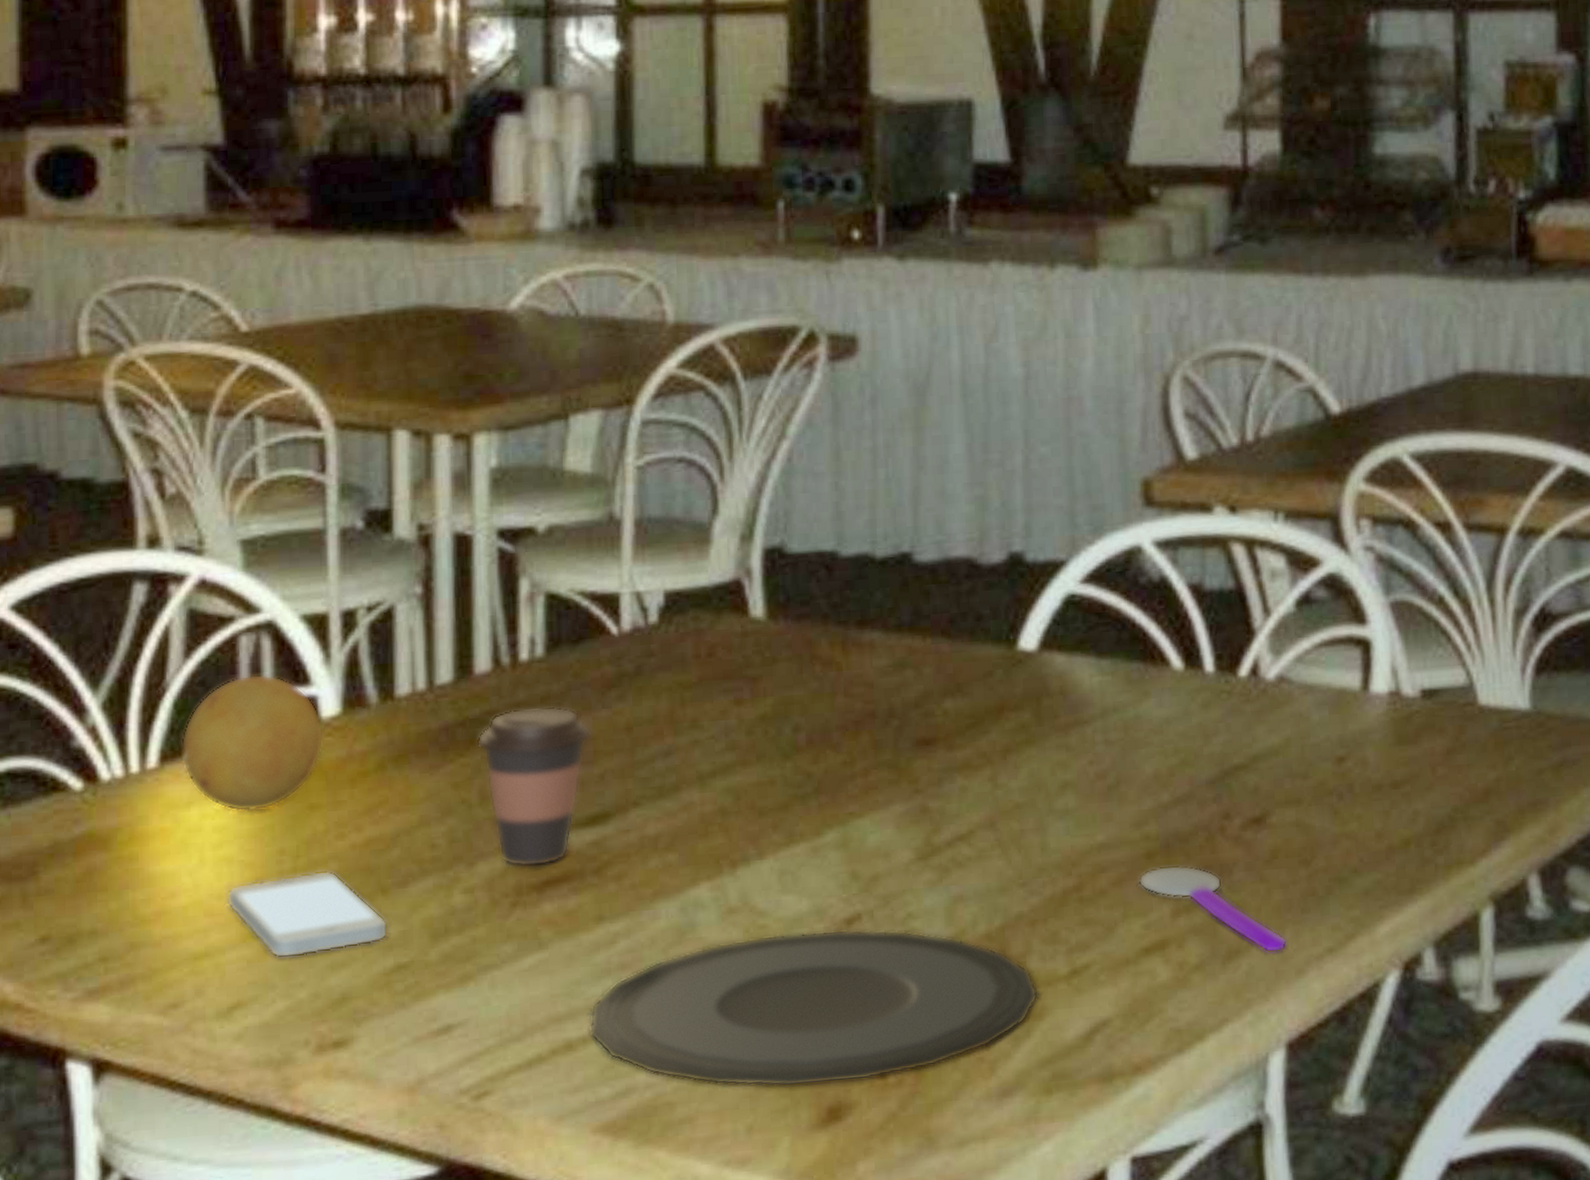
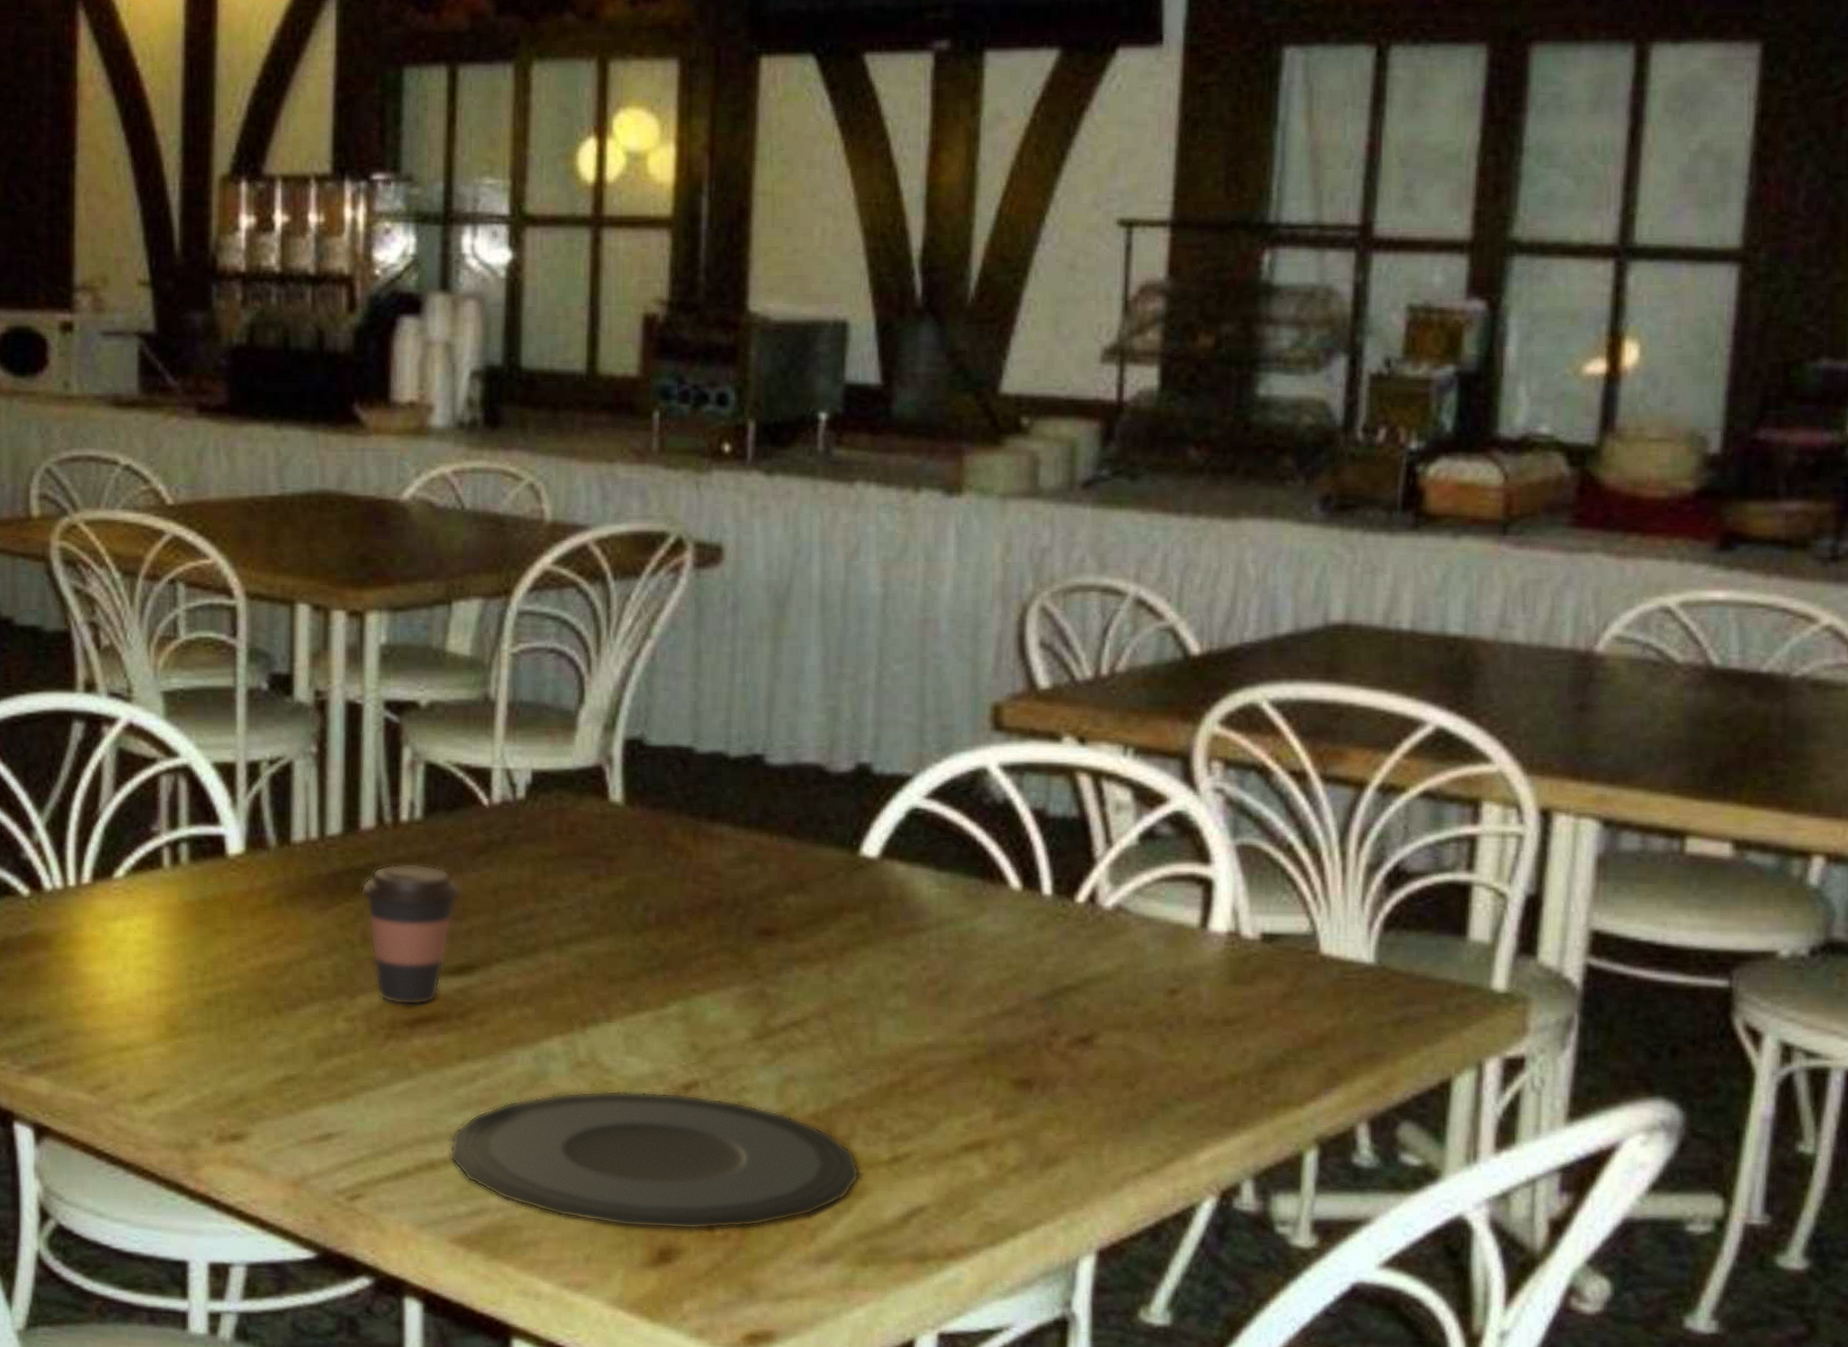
fruit: present [181,674,324,812] -> none [110,811,229,930]
smartphone: present [227,870,389,958] -> none [146,987,280,1059]
spoon: present [1139,865,1287,953] -> none [964,1072,1105,1166]

